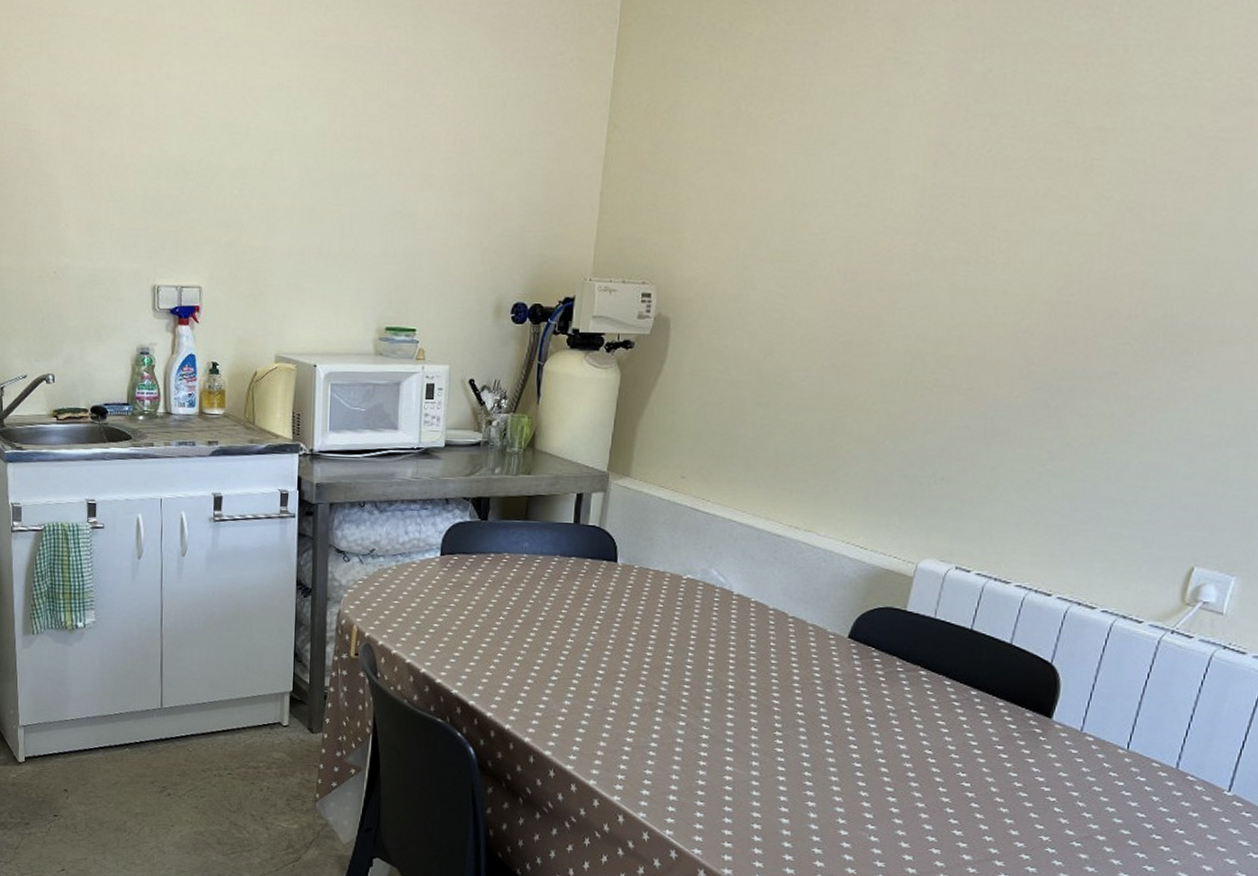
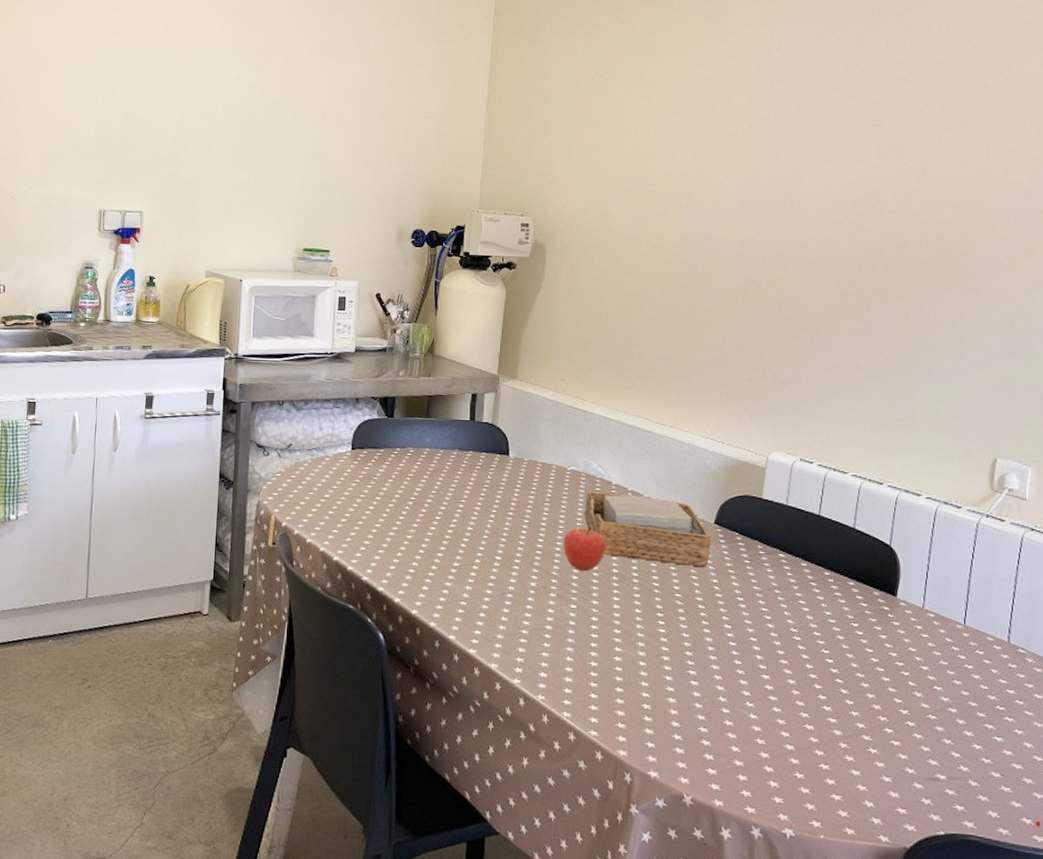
fruit: none [674,640,723,688] -> present [563,527,607,572]
napkin holder: none [699,601,843,685] -> present [584,491,711,568]

